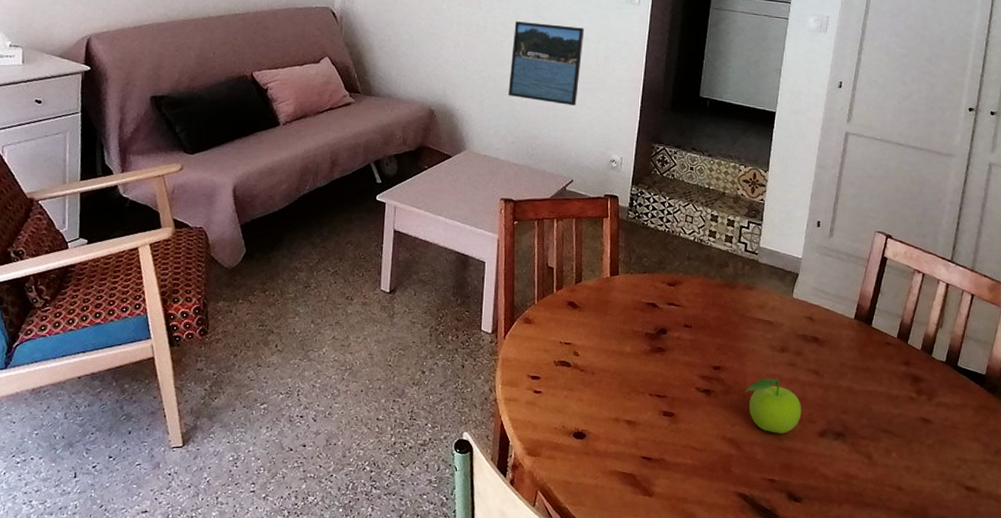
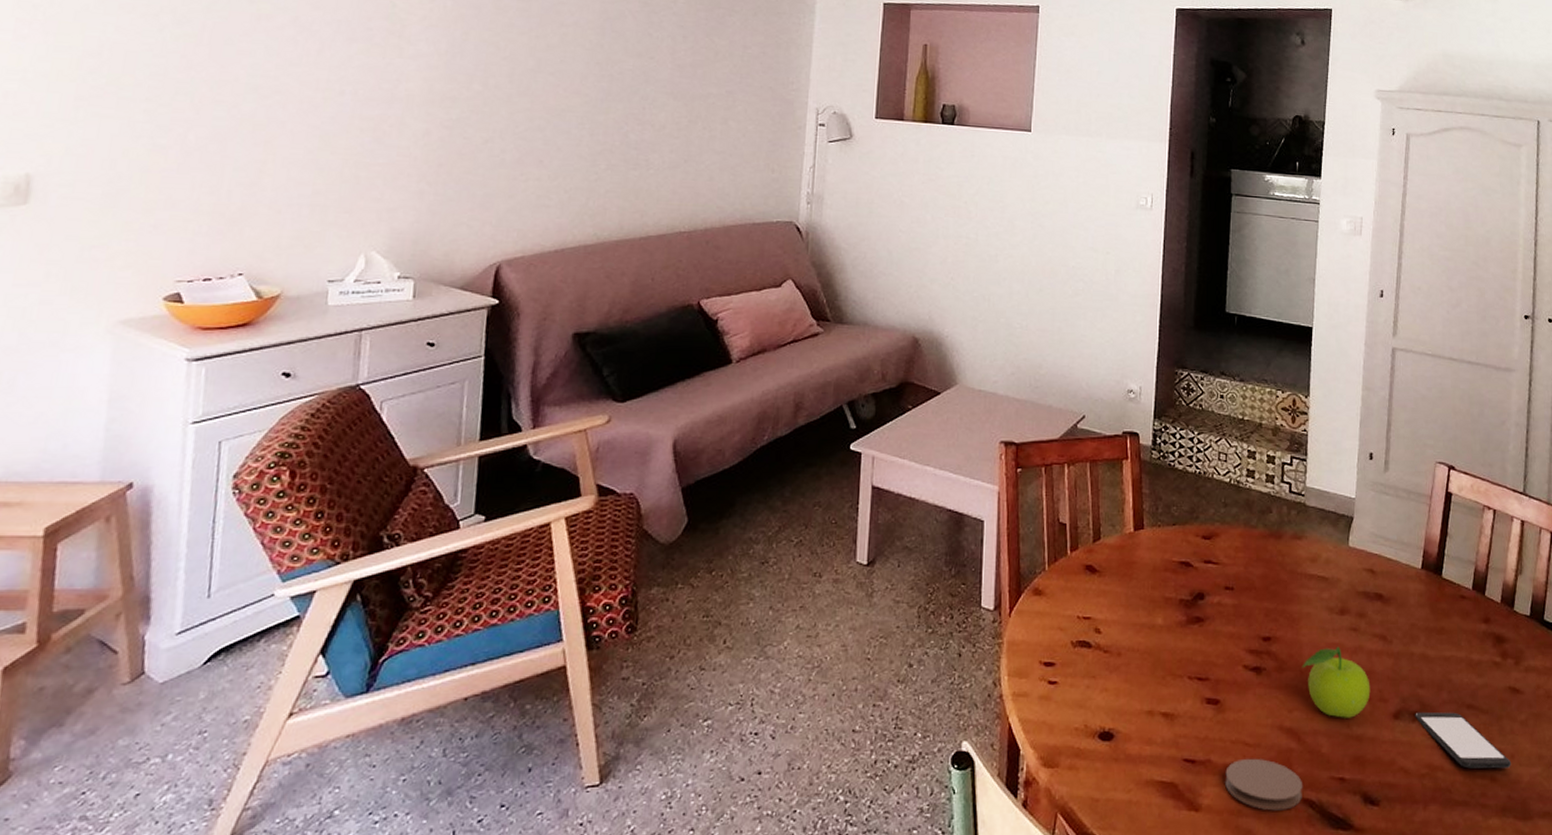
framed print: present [508,21,585,106] -> none [1005,232,1091,327]
coaster: none [675,459,739,501] -> present [1225,758,1303,811]
smartphone: none [837,432,916,481] -> present [1415,711,1511,769]

